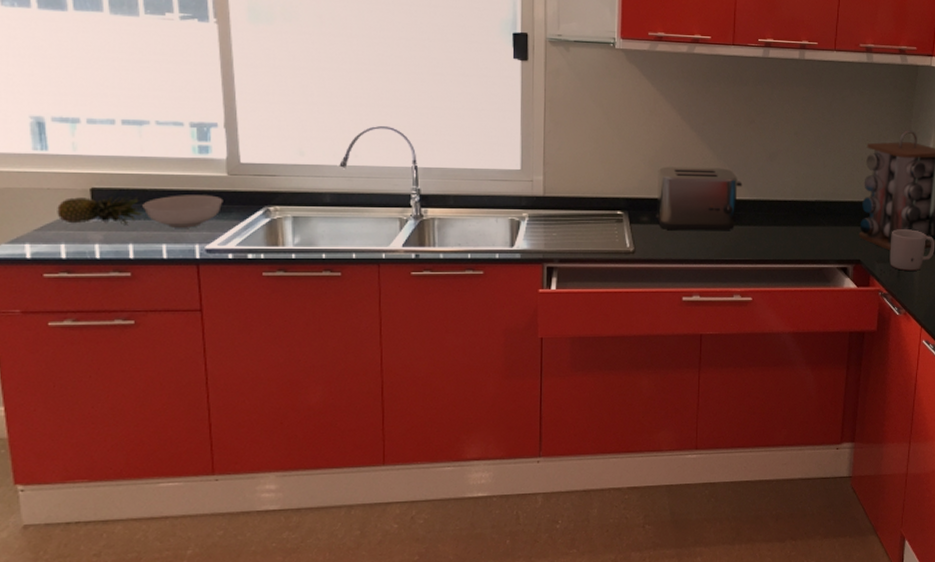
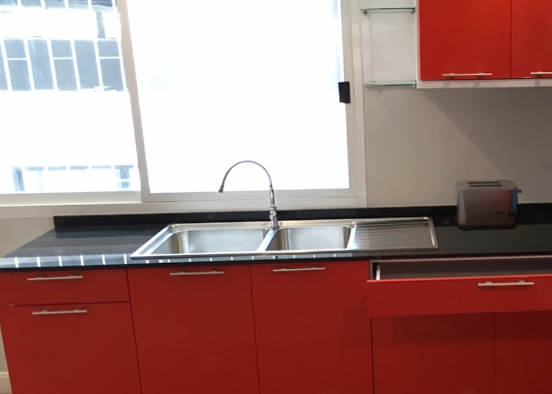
fruit: present [57,196,142,224] -> none [33,221,88,242]
bowl: present [142,195,223,228] -> none [87,218,141,243]

